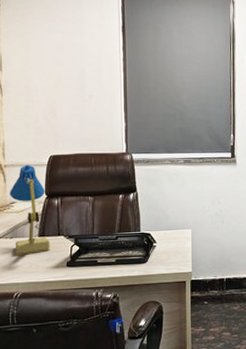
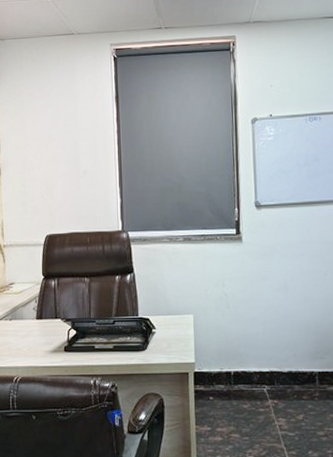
desk lamp: present [10,164,50,256] -> none [9,244,48,339]

